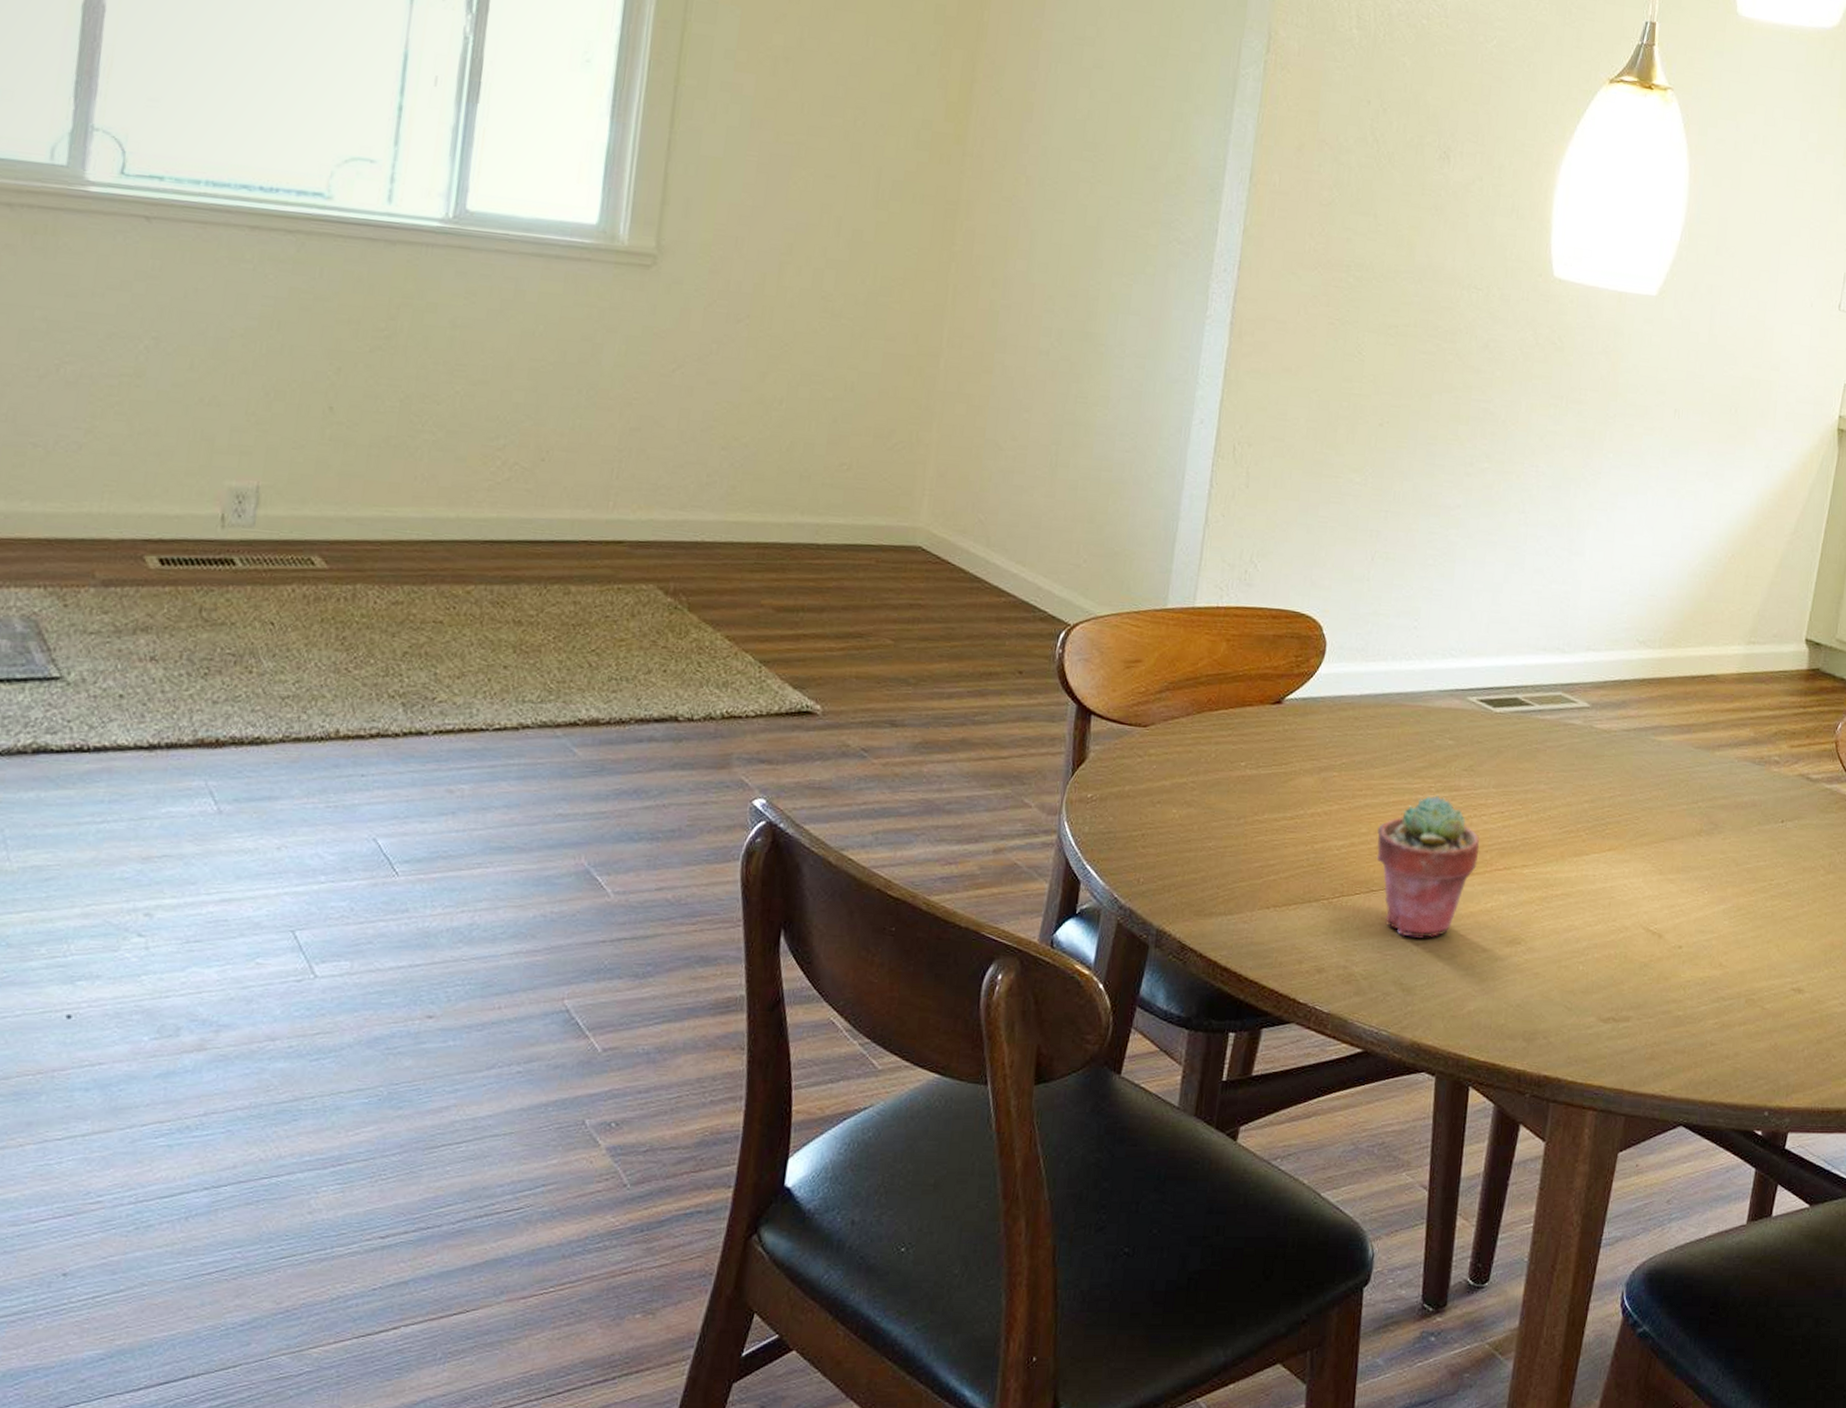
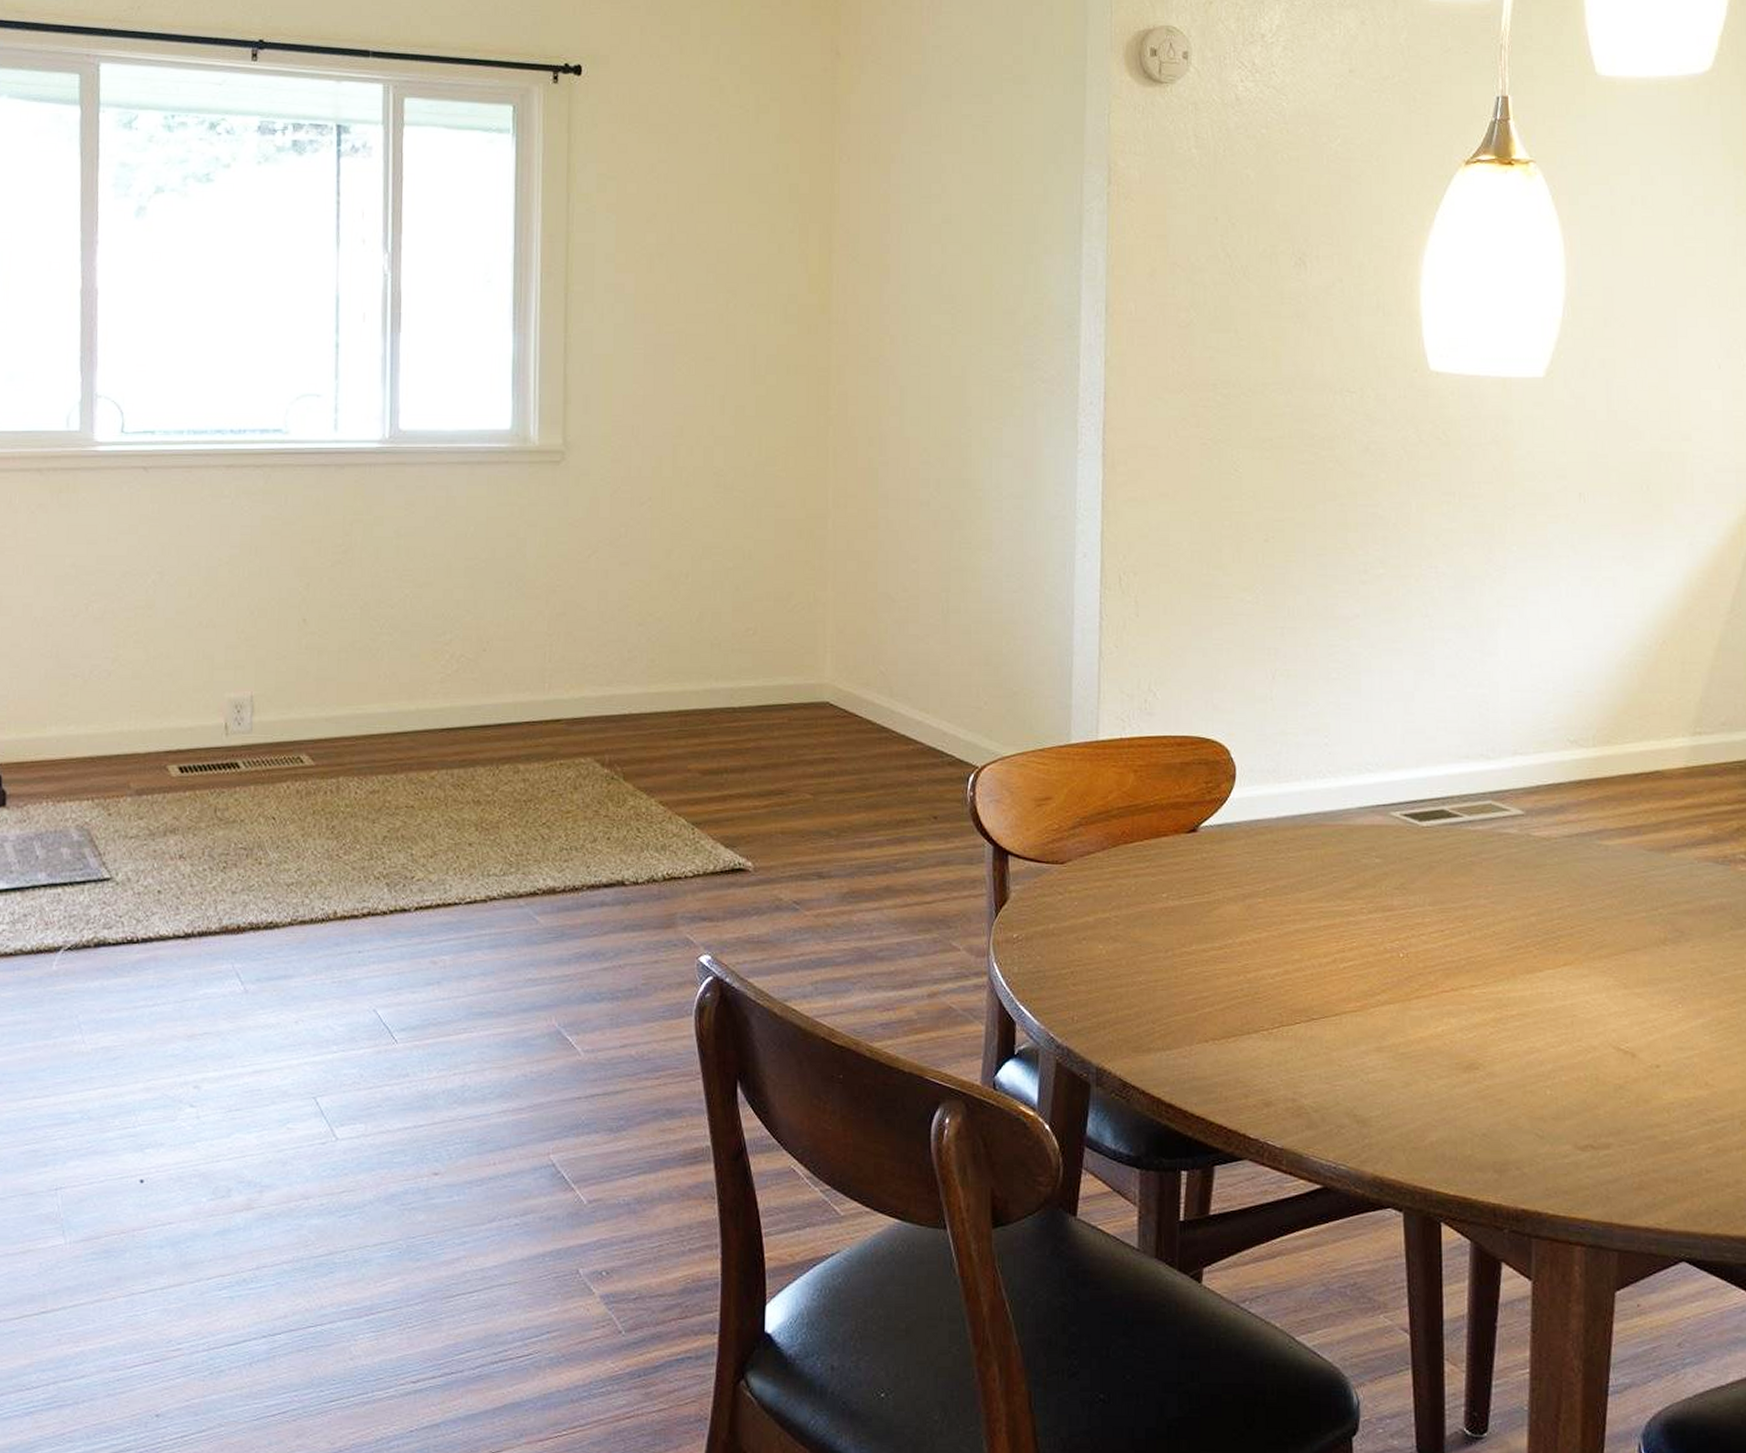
potted succulent: present [1376,795,1480,938] -> none [1311,917,1422,1066]

